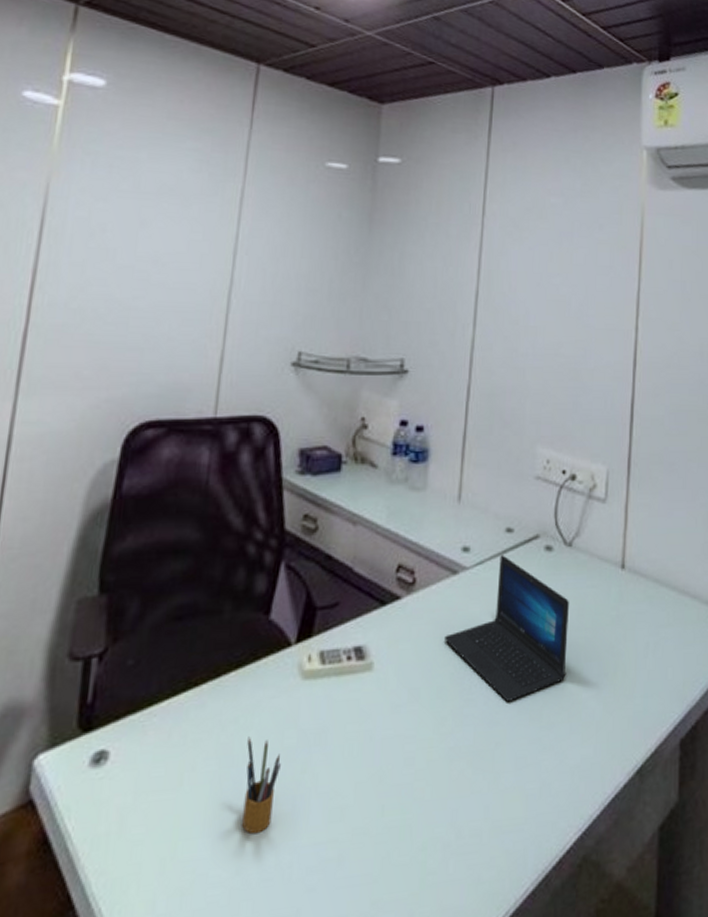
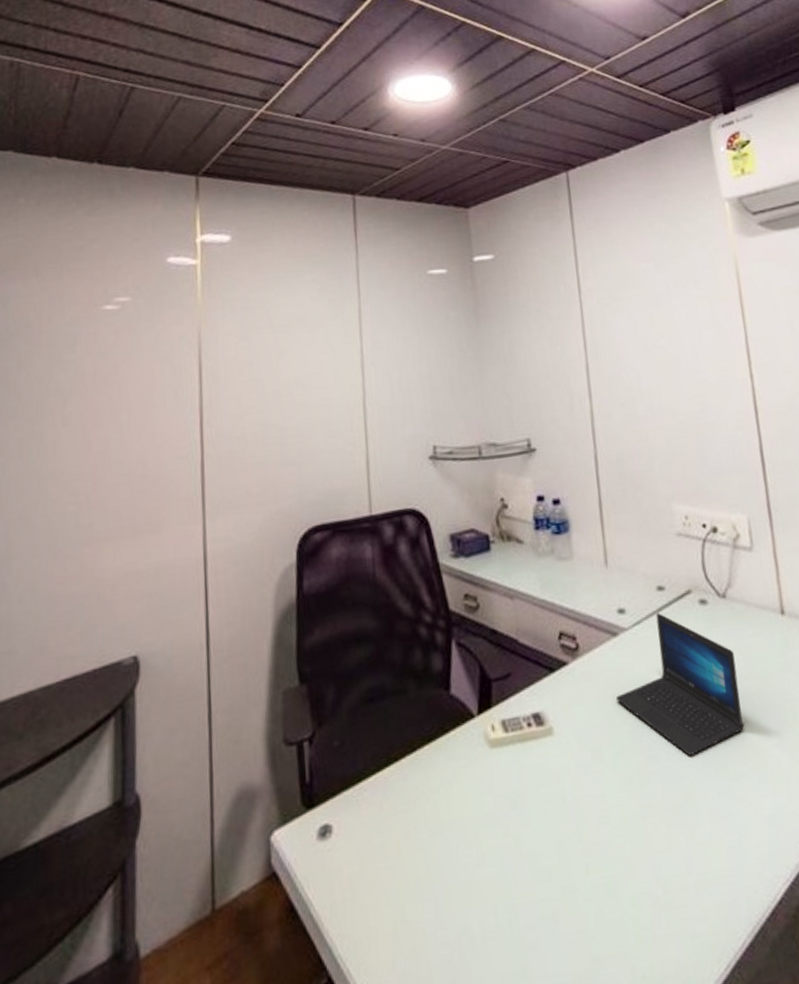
pencil box: present [242,737,282,835] -> none [450,804,486,897]

